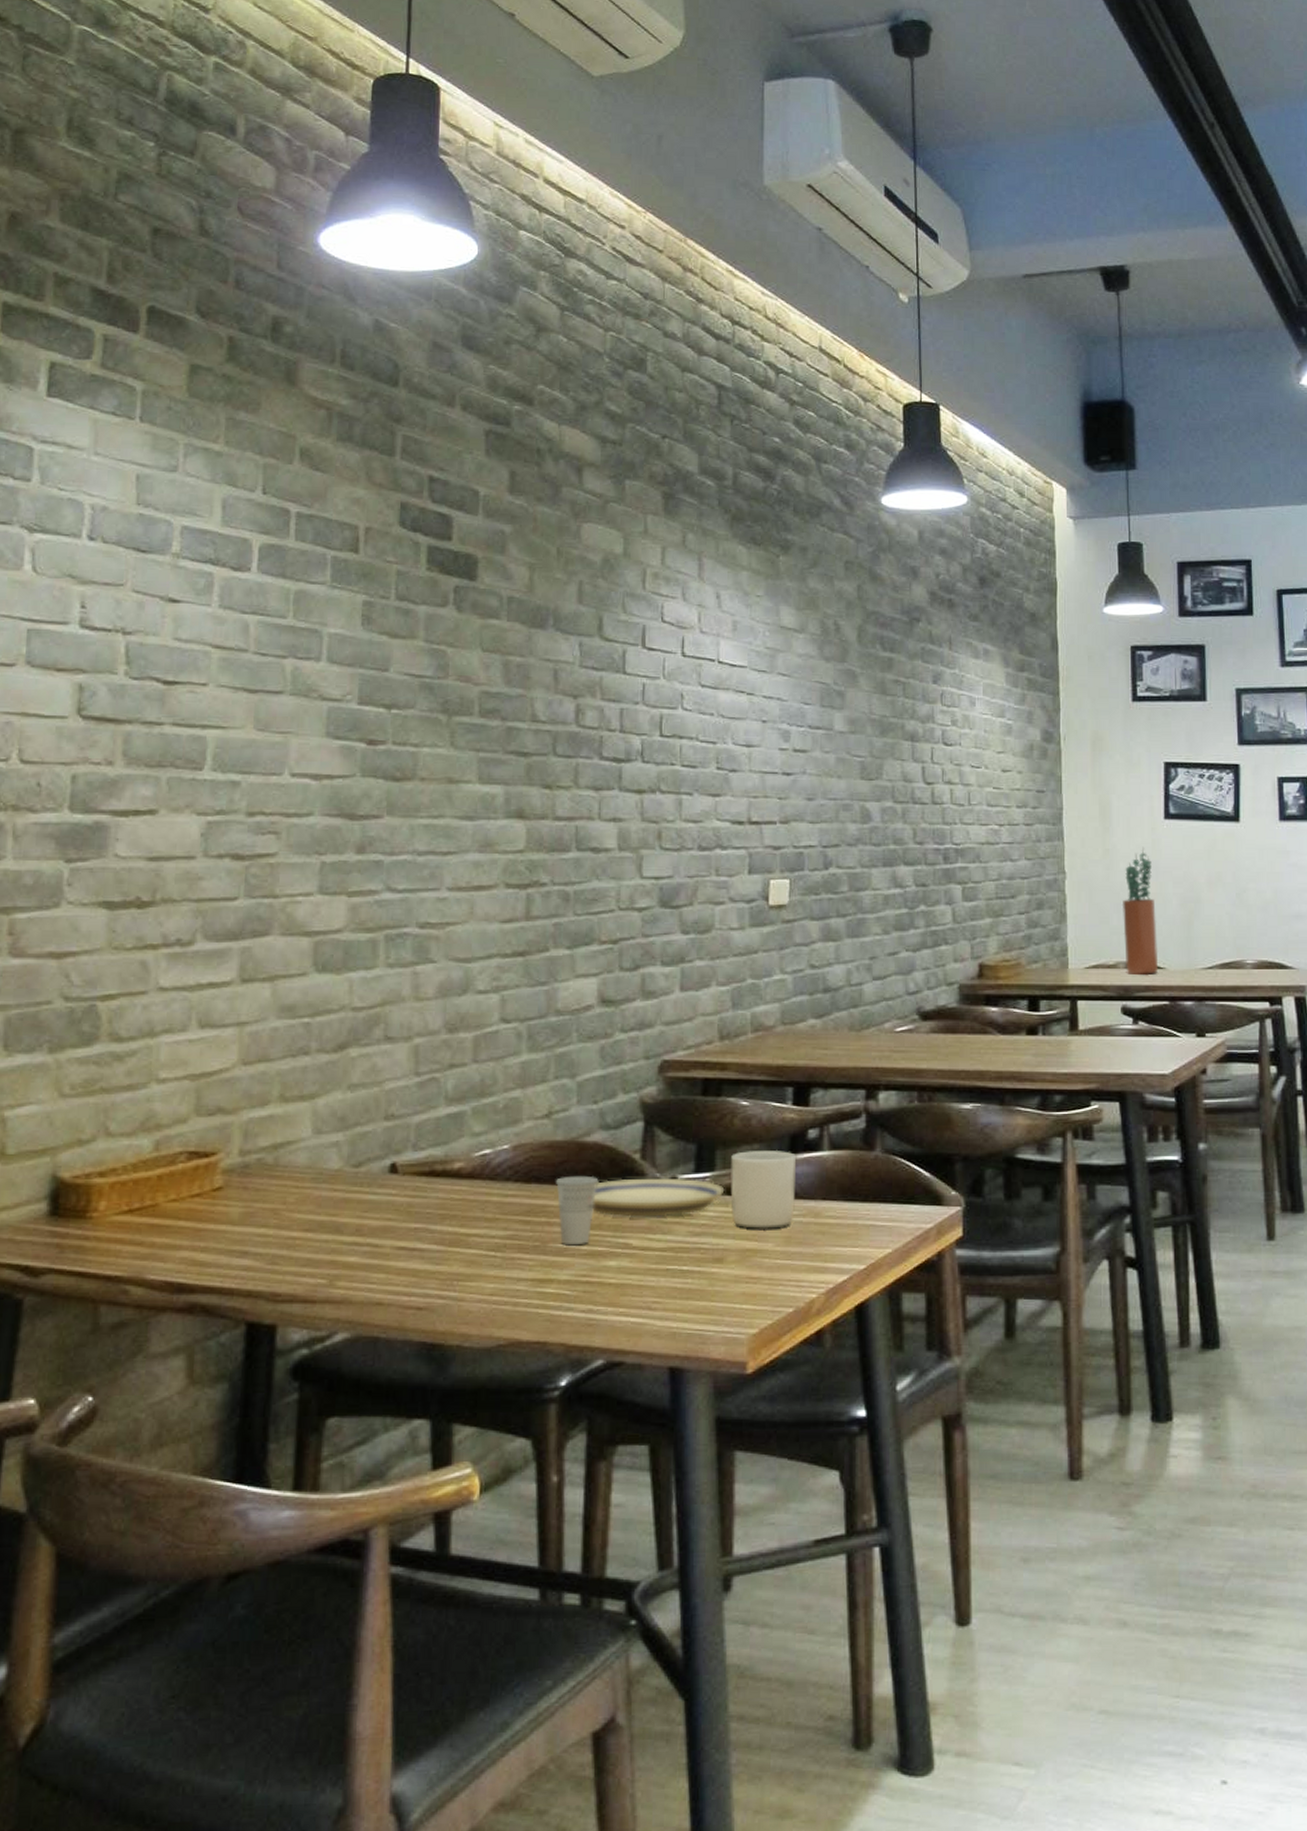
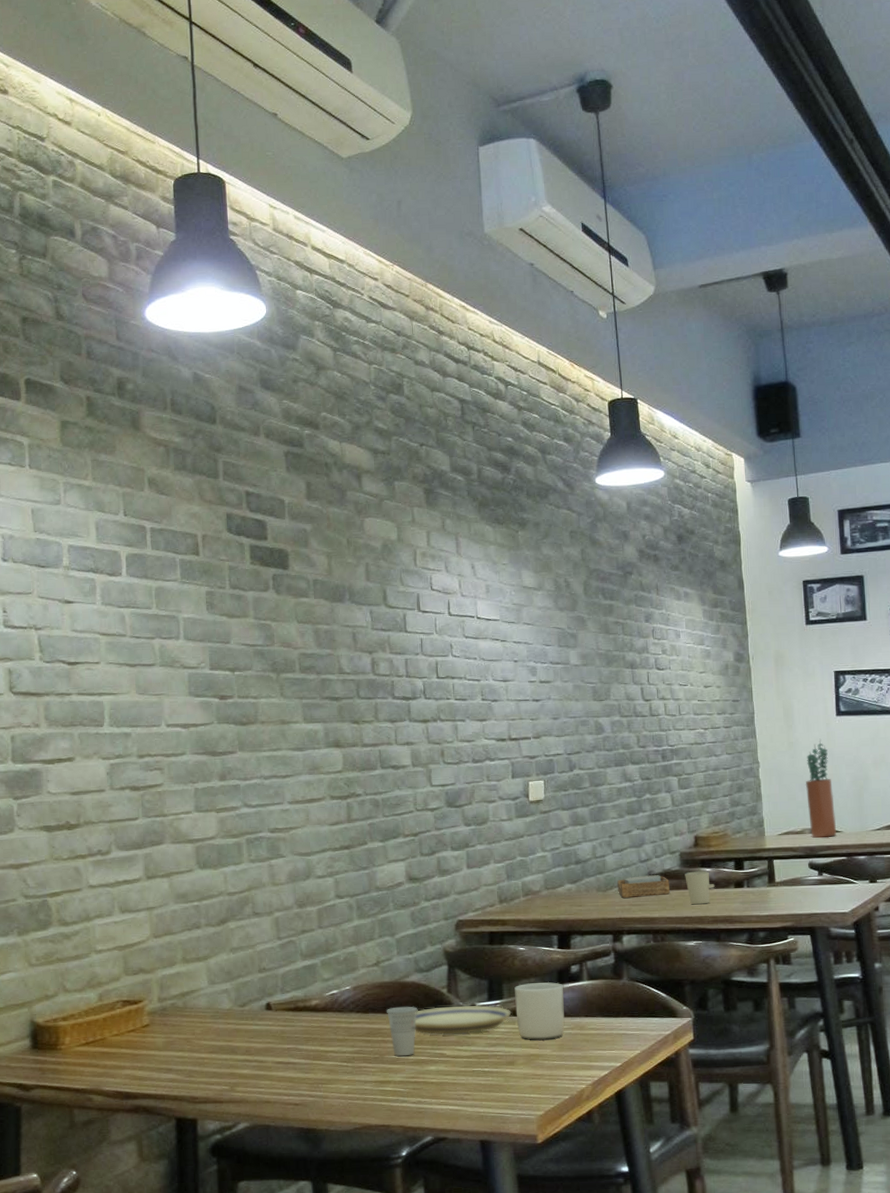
napkin holder: none [876,1013,943,1042] -> present [617,875,670,899]
cup: none [963,1010,1001,1055] -> present [685,870,715,905]

